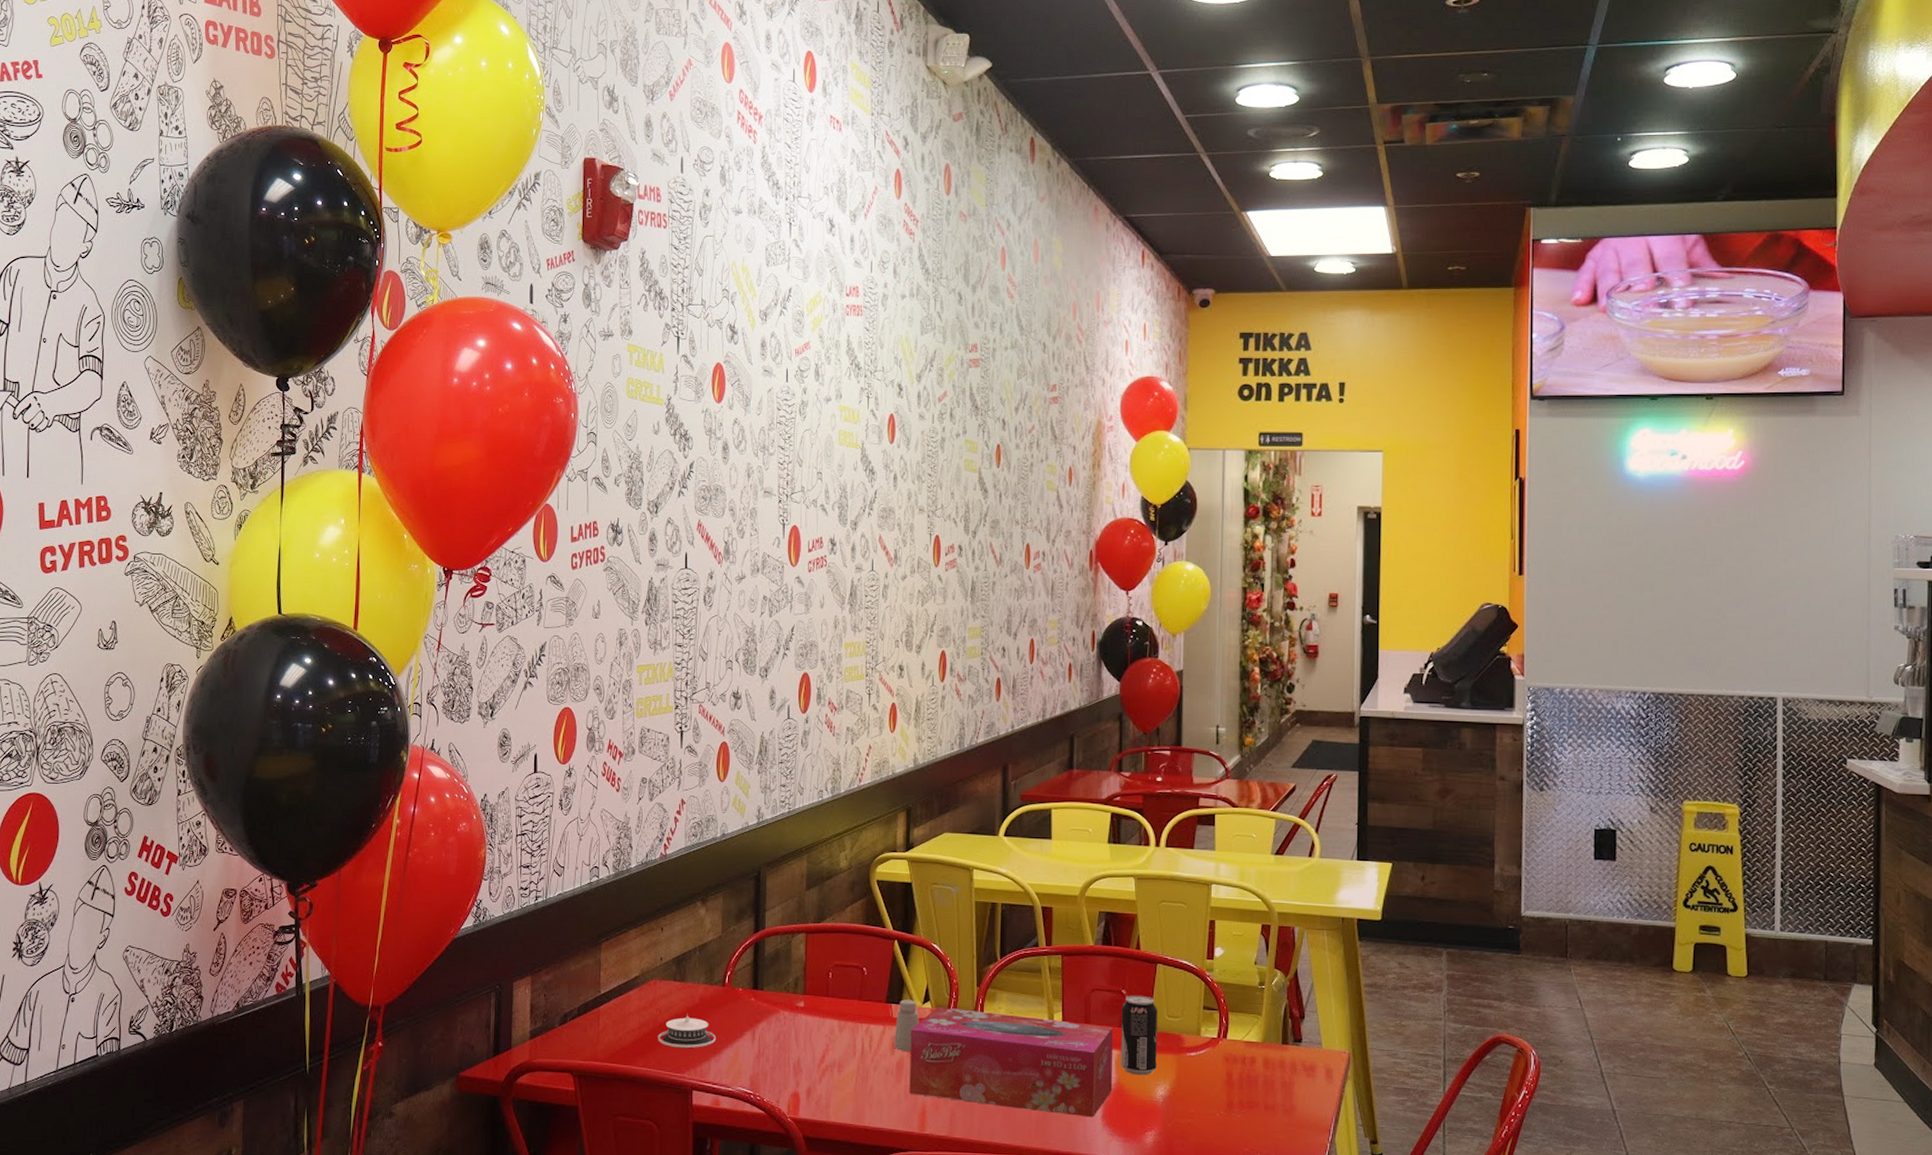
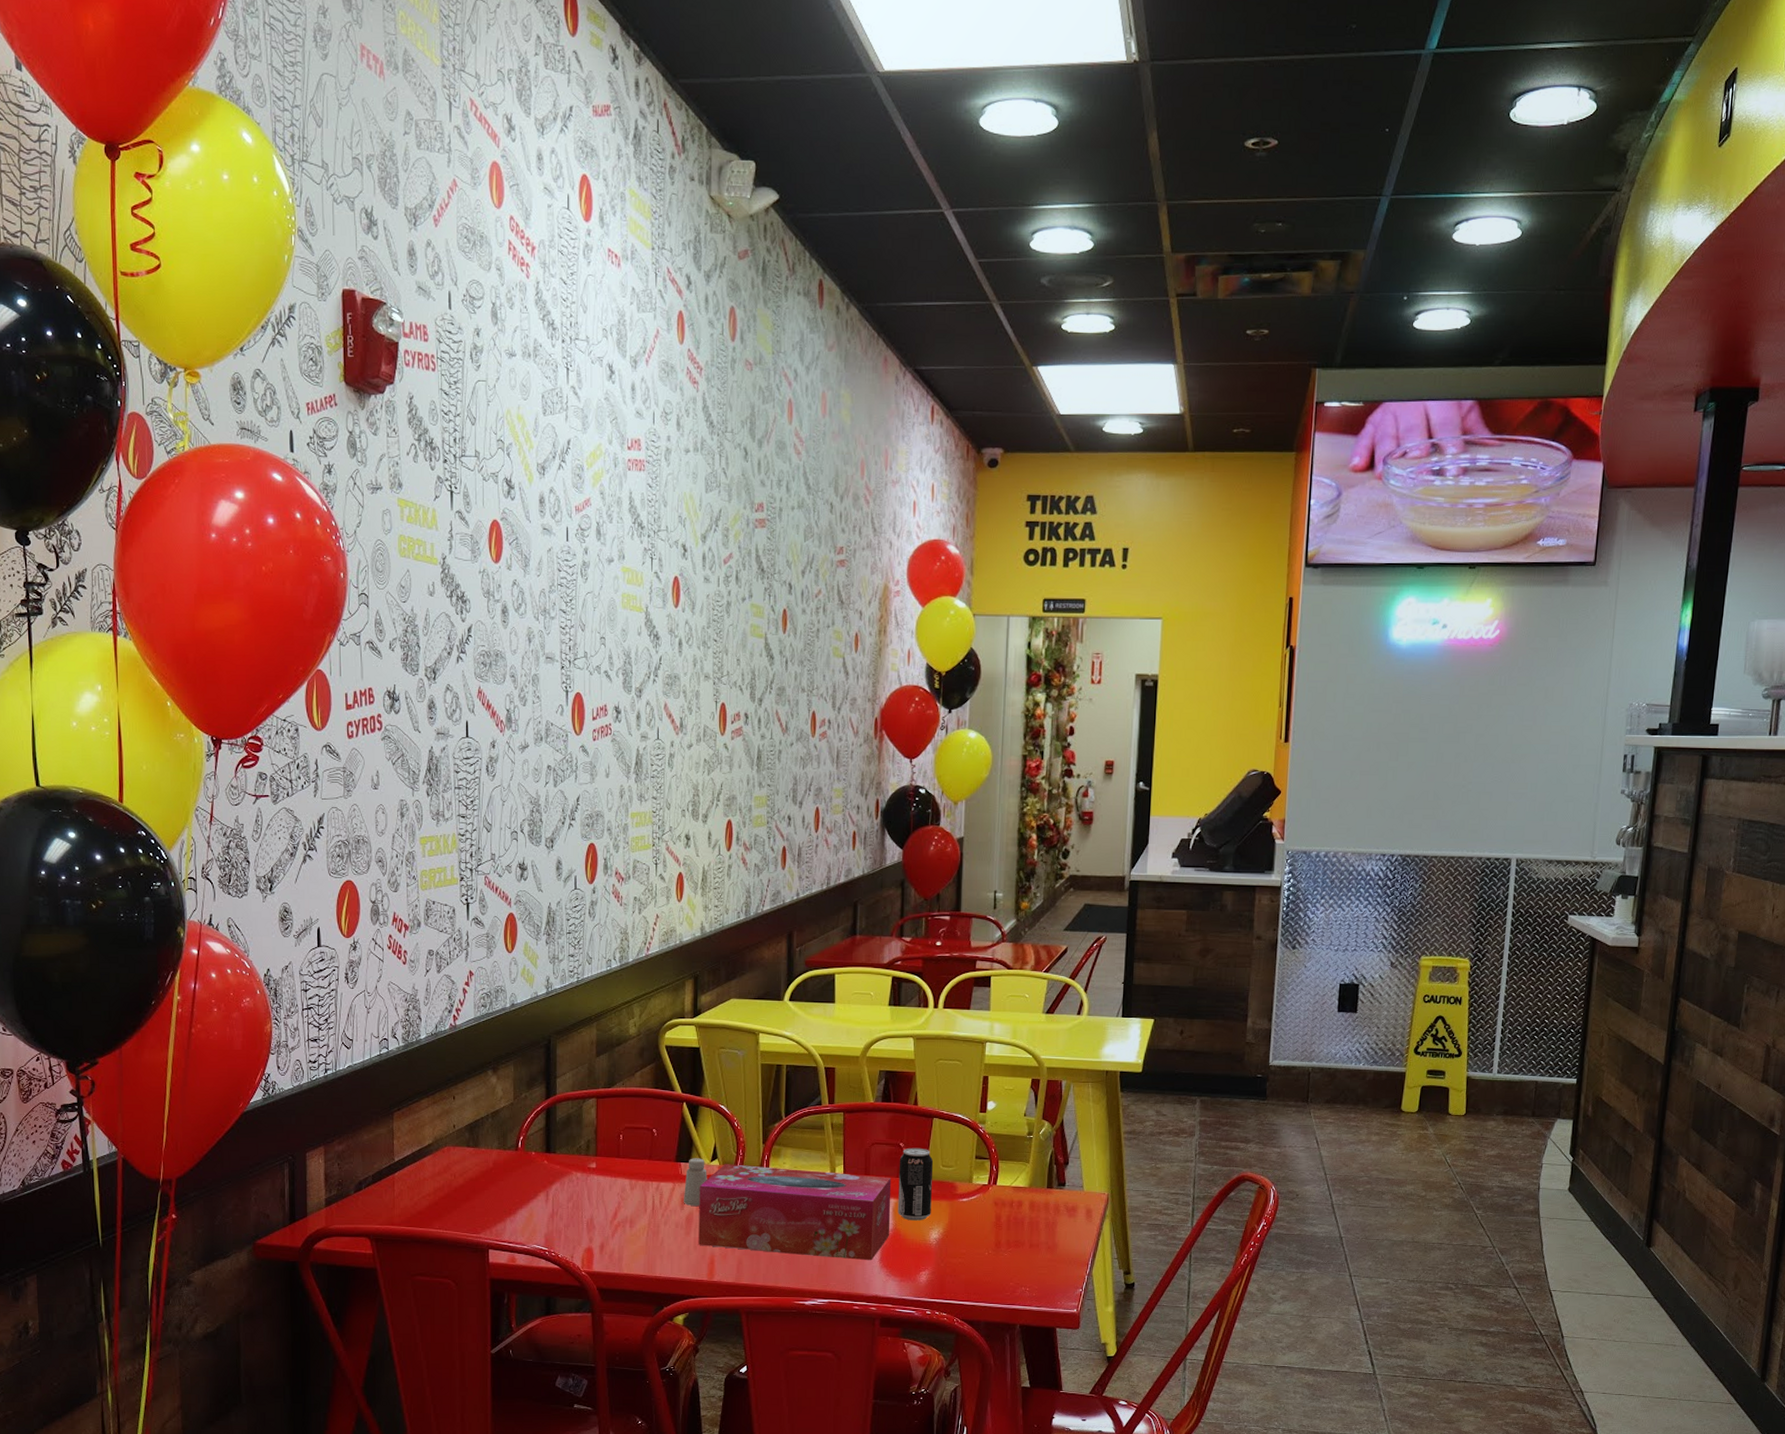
architectural model: present [658,1014,716,1048] -> none [453,1178,510,1210]

